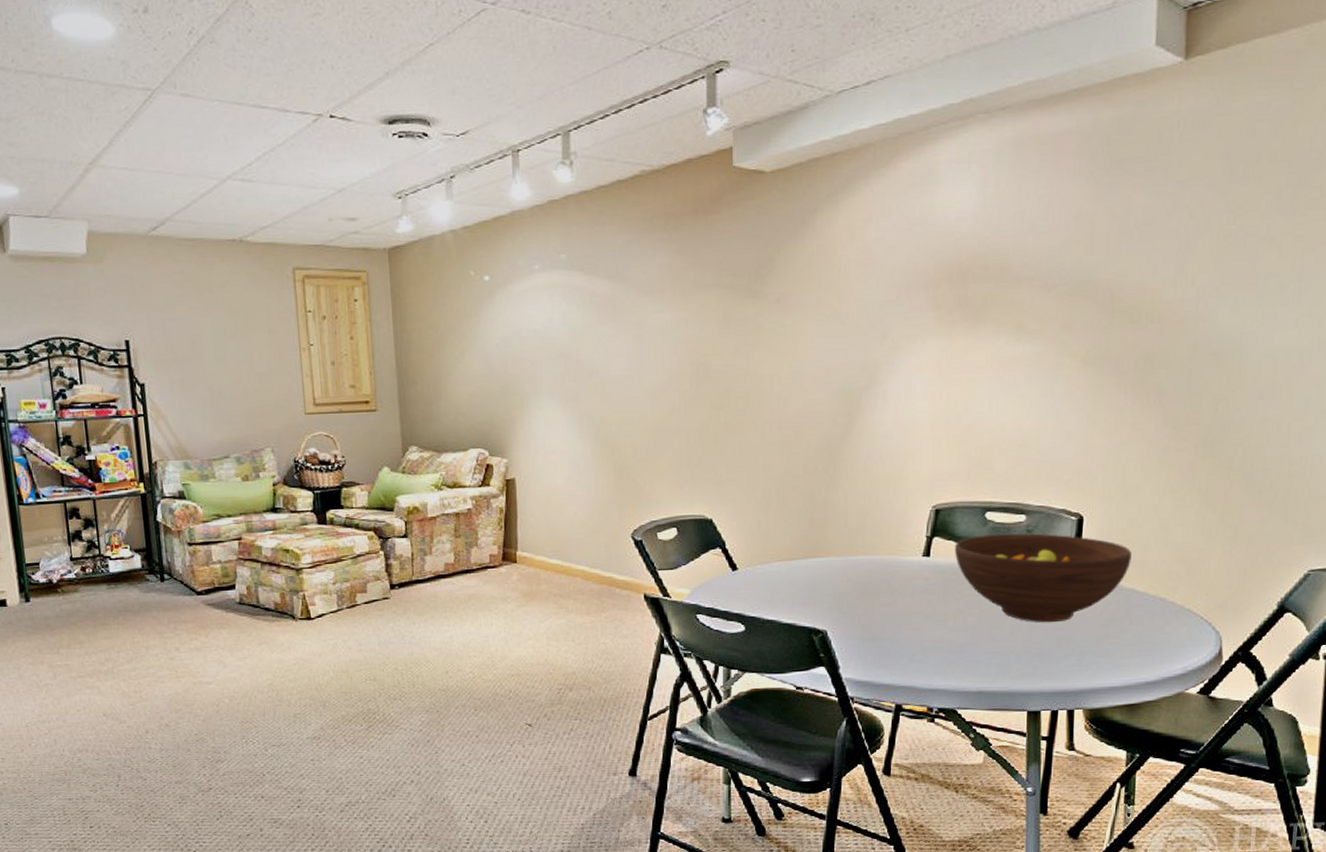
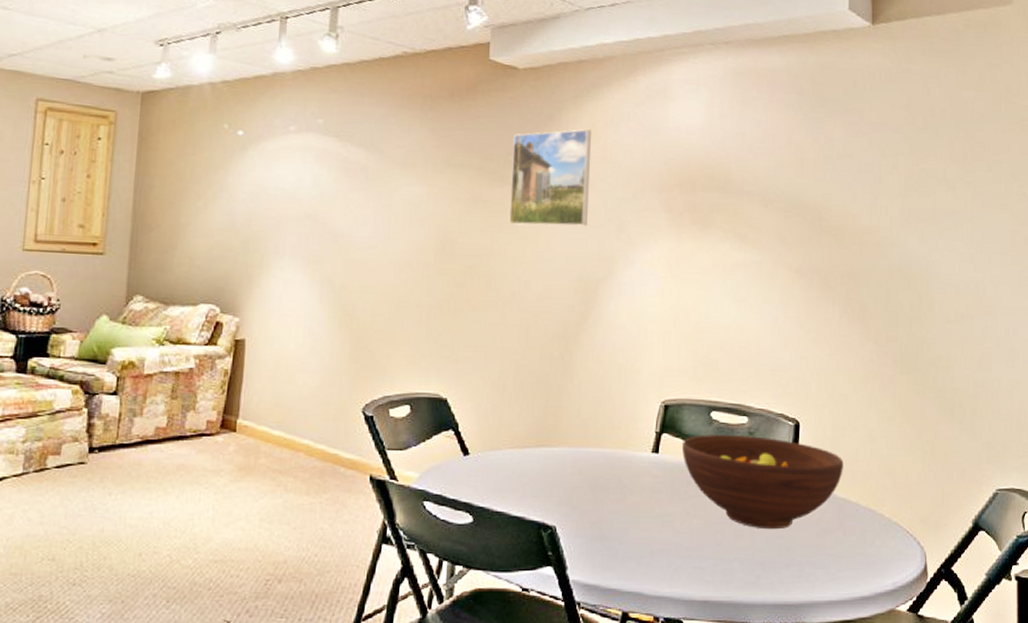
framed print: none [764,230,850,341] -> present [509,129,592,227]

